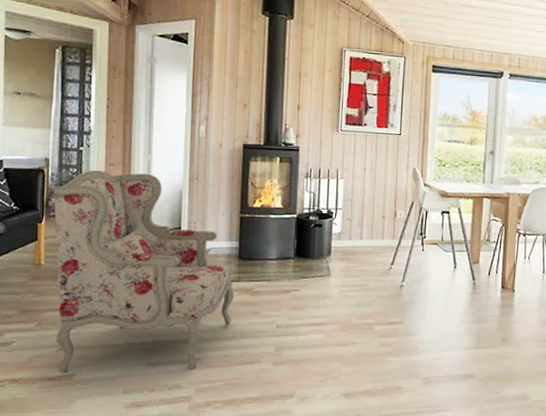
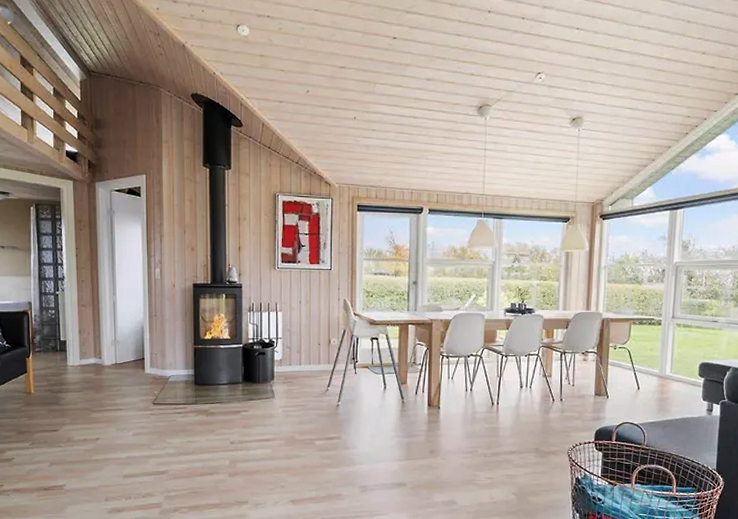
armchair: present [53,170,235,373] -> none [37,311,193,484]

